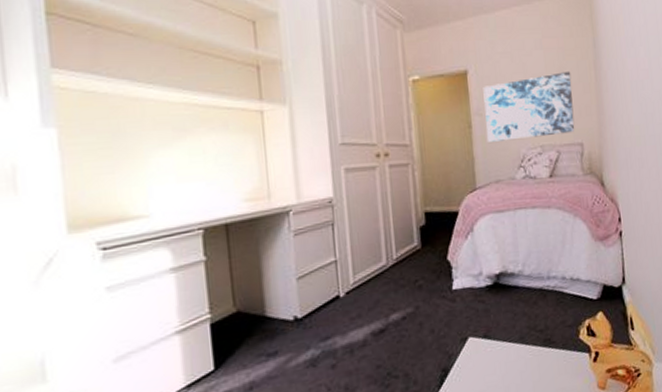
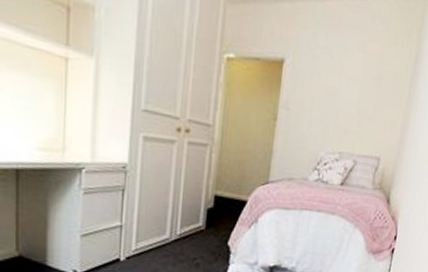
wall art: present [483,70,575,142] -> none [288,79,386,146]

